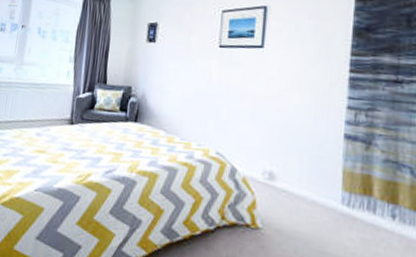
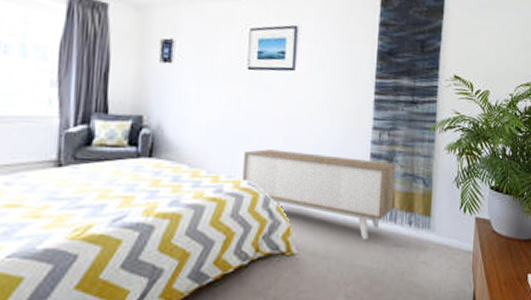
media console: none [211,122,373,228] -> present [243,149,394,240]

